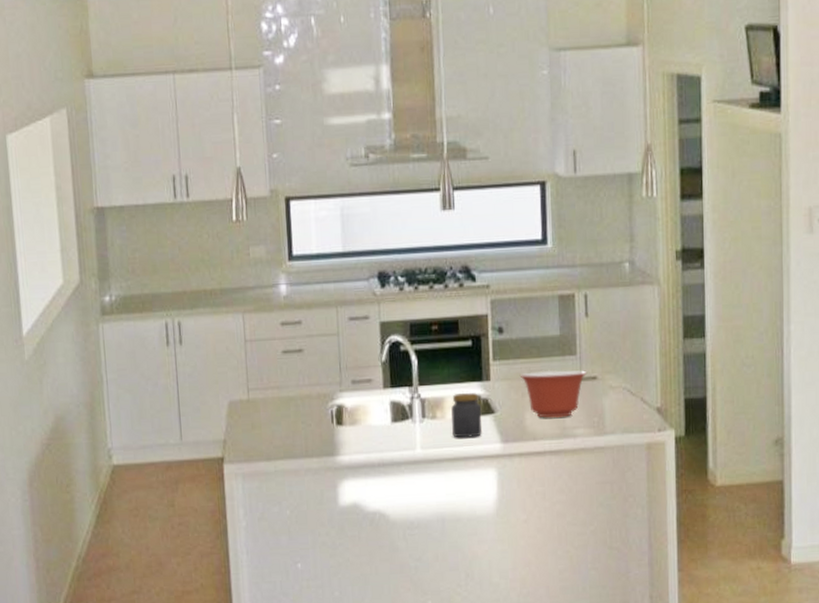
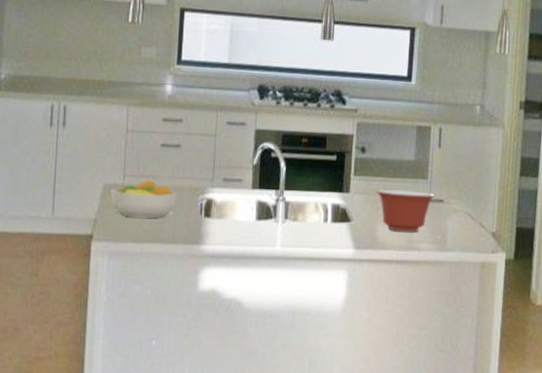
fruit bowl: none [236,391,306,434] -> present [110,180,177,218]
jar: present [451,393,482,438] -> none [311,201,340,241]

